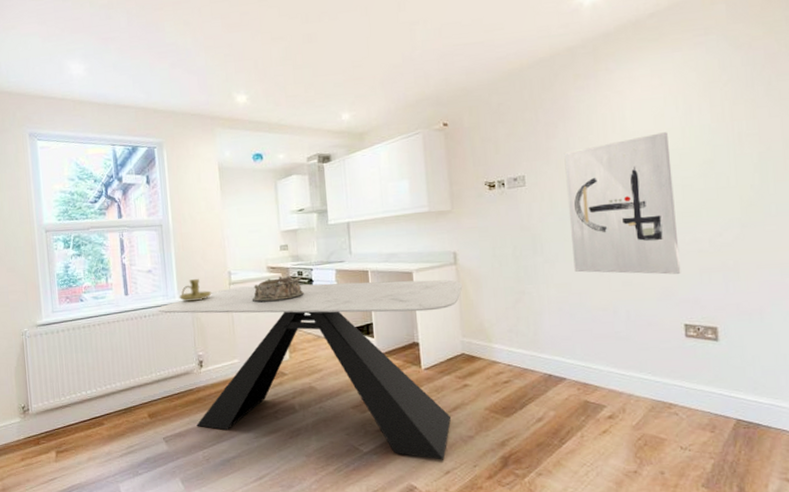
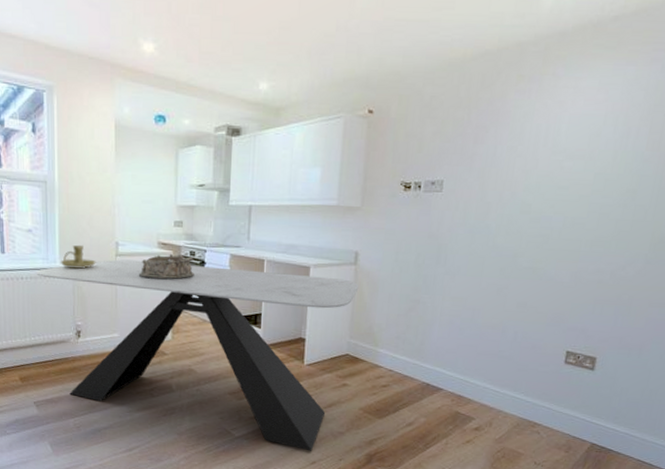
wall art: present [564,132,681,275] -> none [473,153,599,302]

